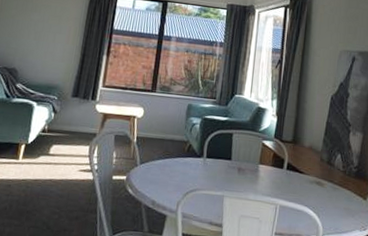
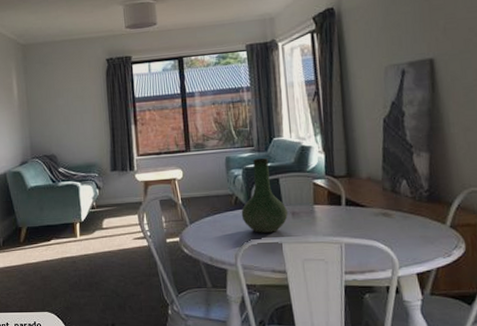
vase: none [191,110,235,185] -> present [241,157,288,233]

